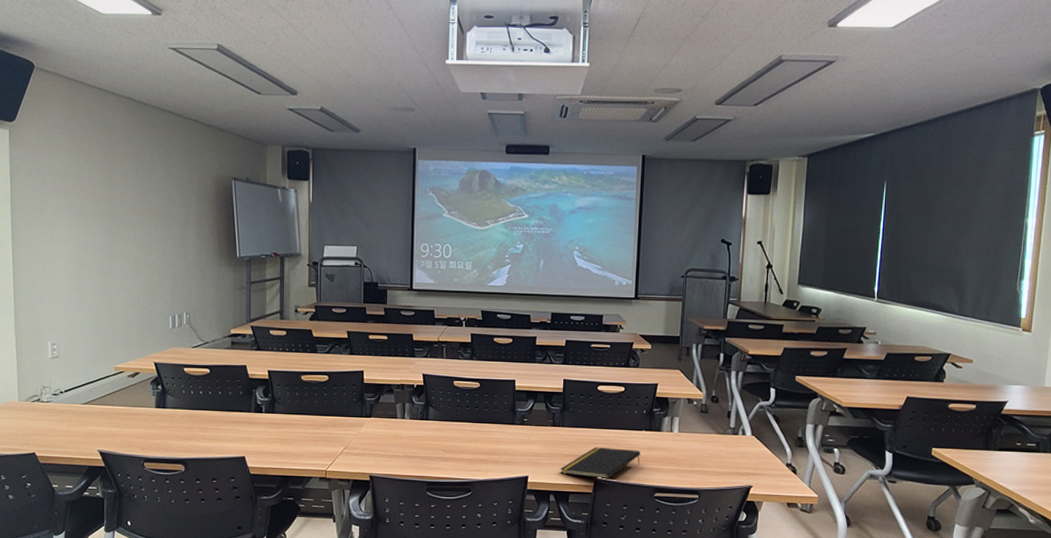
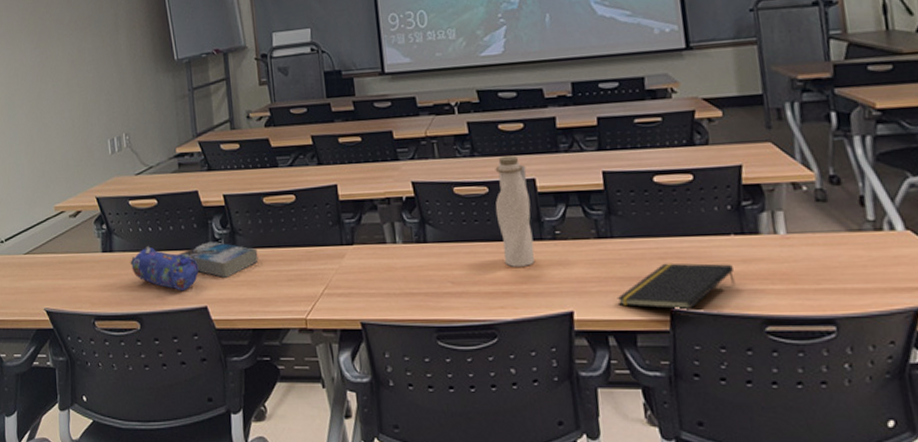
pencil case: none [180,406,240,444] -> present [130,246,199,291]
book: none [224,406,292,435] -> present [179,242,258,278]
water bottle: none [483,362,510,442] -> present [495,155,535,267]

